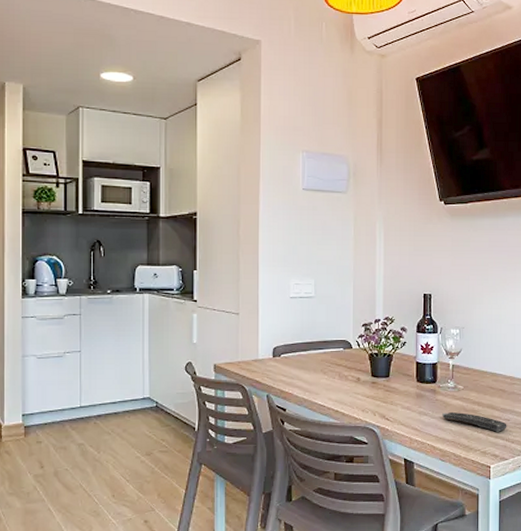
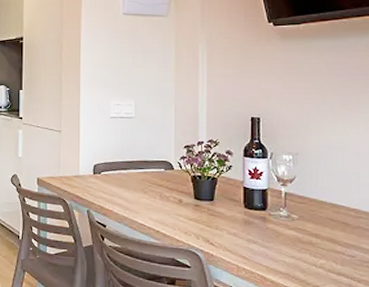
remote control: present [442,411,507,432] -> none [274,242,352,269]

